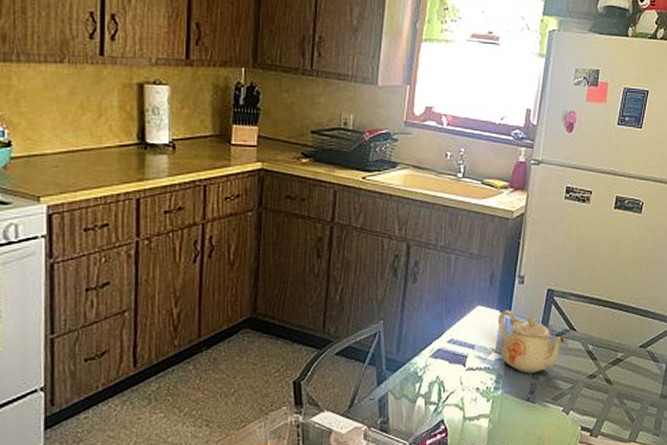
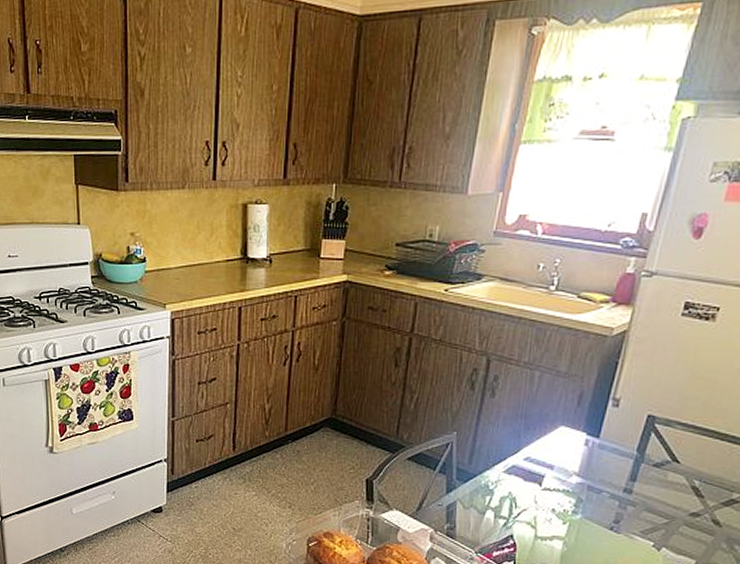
teapot: present [498,310,565,374] -> none [583,433,665,503]

